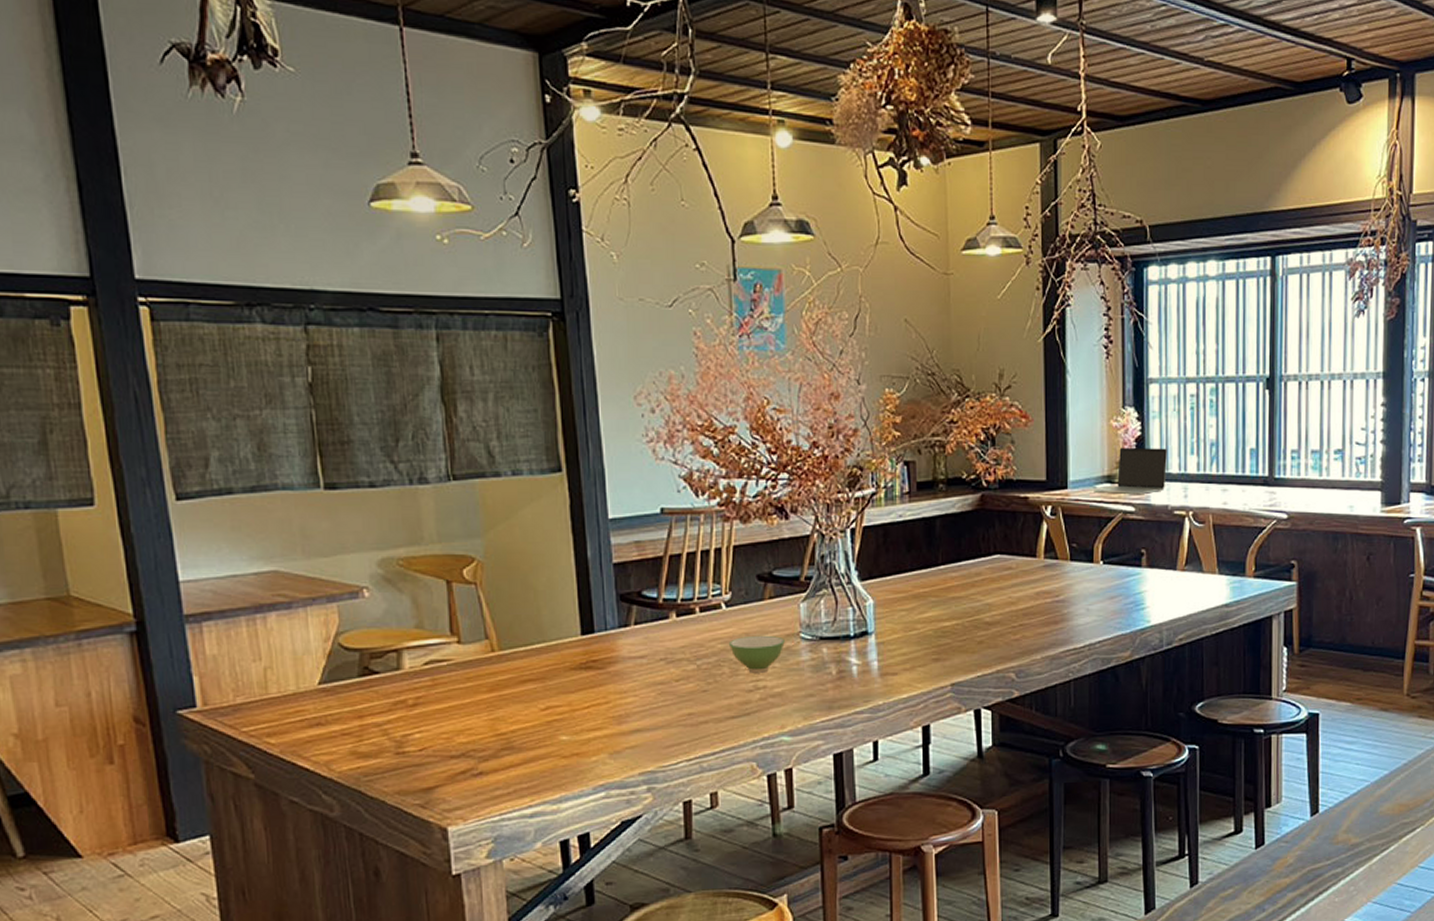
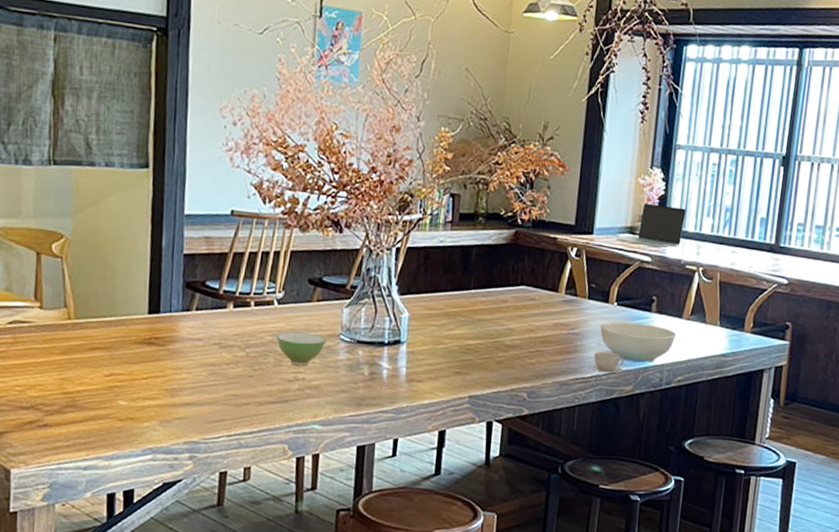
teacup: none [1079,617,1119,641] -> present [588,351,624,374]
bowl: none [1086,581,1172,623] -> present [599,322,677,362]

